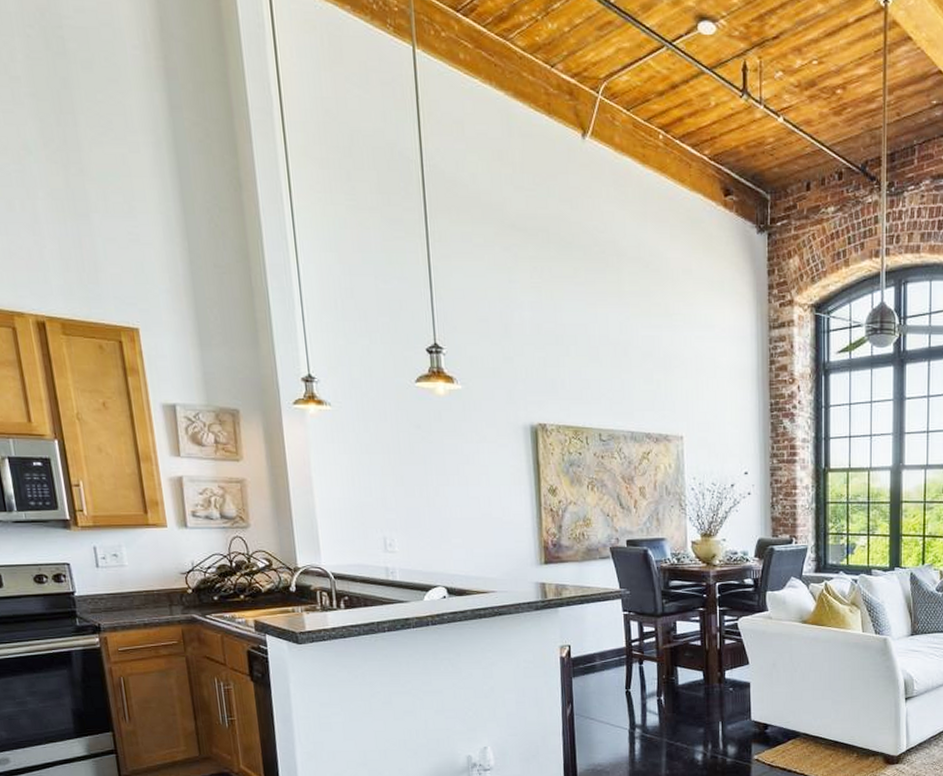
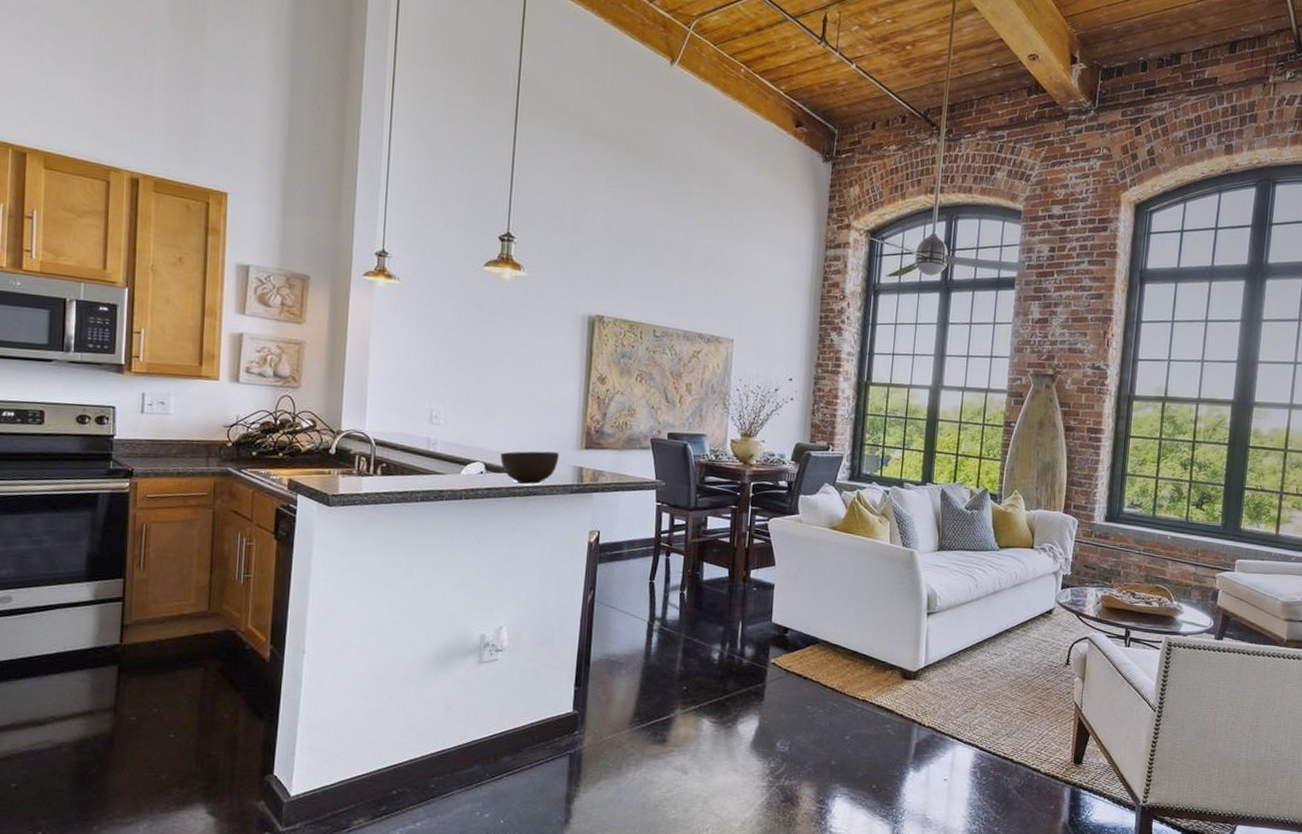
bowl: none [461,570,520,605] -> present [500,451,559,485]

